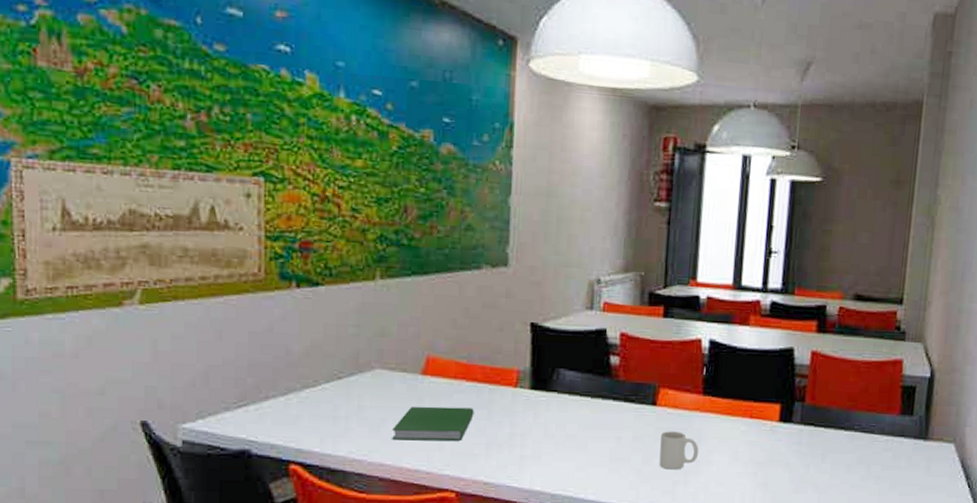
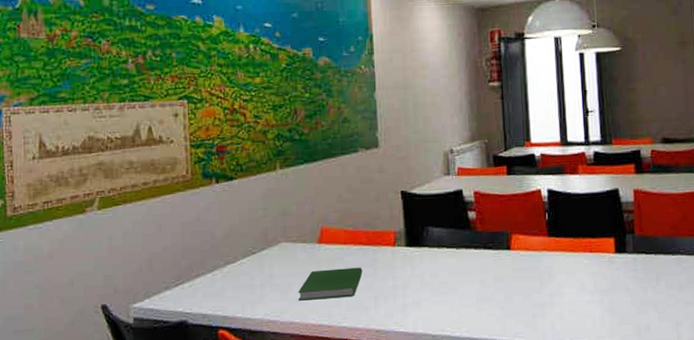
mug: present [659,431,699,470] -> none [518,270,551,304]

